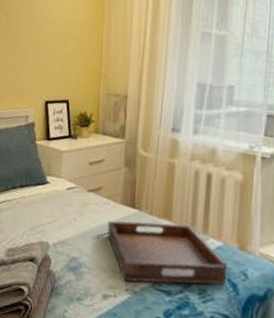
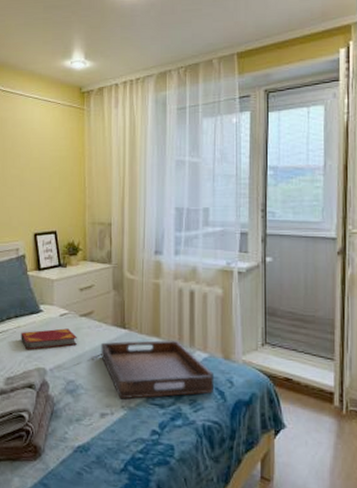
hardback book: none [25,202,83,223] -> present [21,328,77,350]

